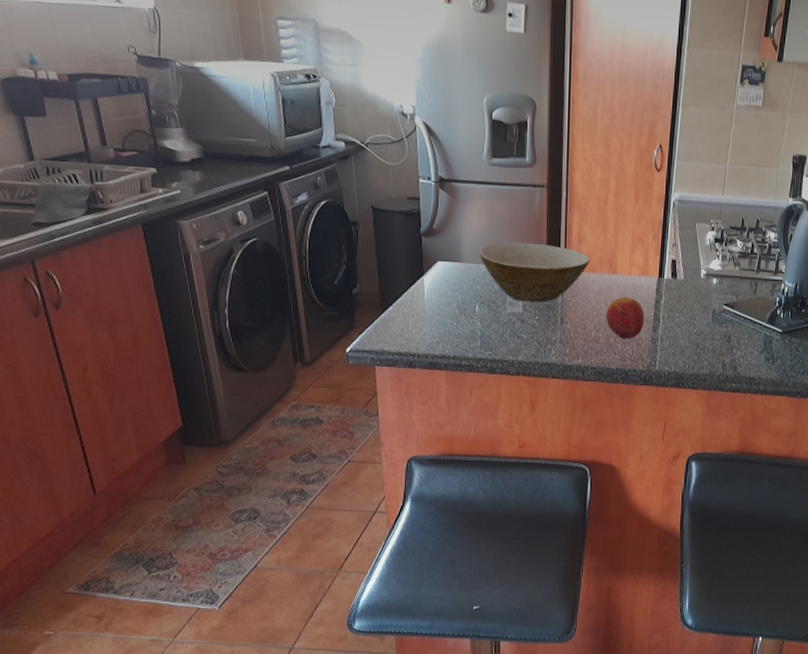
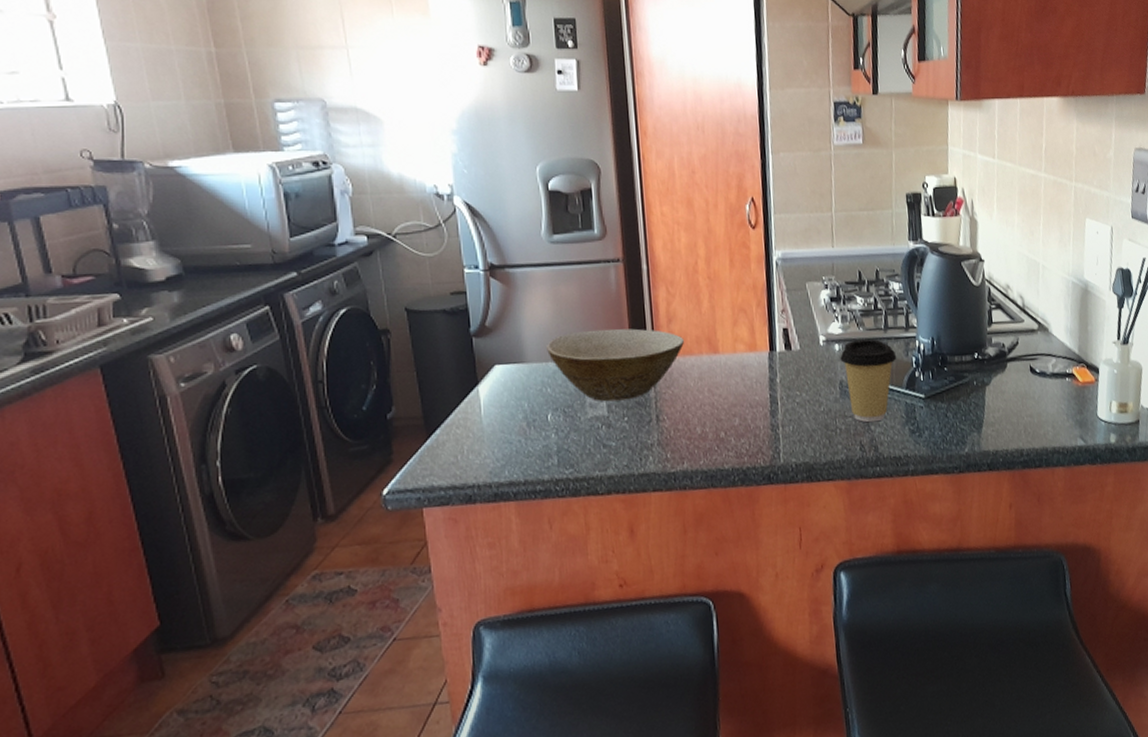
fruit: present [606,297,645,339] -> none [711,379,759,431]
coffee cup: none [716,277,764,347] -> present [840,338,897,423]

